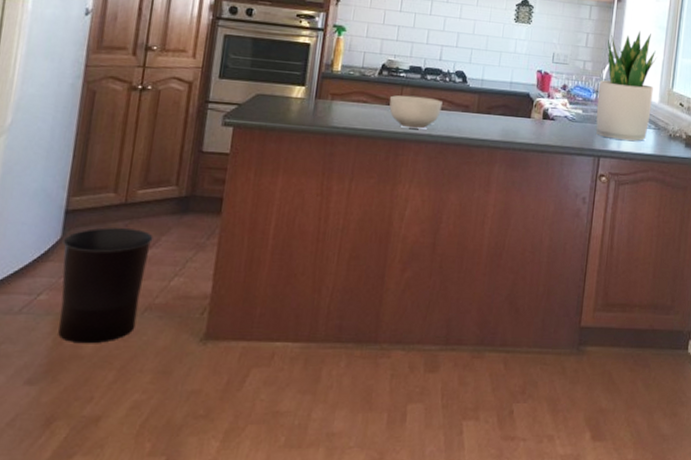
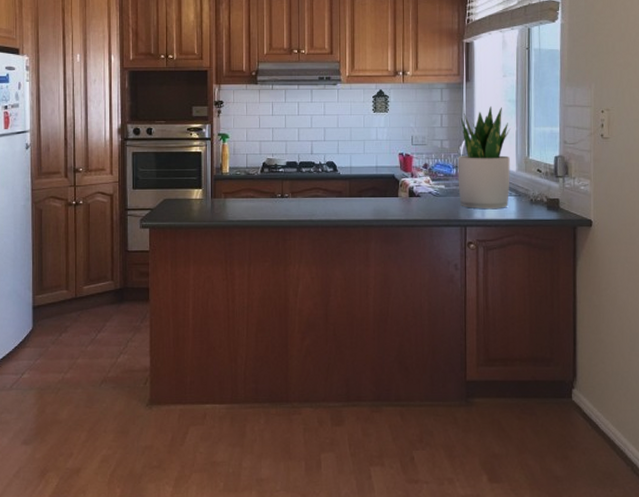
waste bin: present [58,227,153,344] -> none [34,318,100,411]
bowl: present [389,95,442,129] -> none [272,187,318,216]

